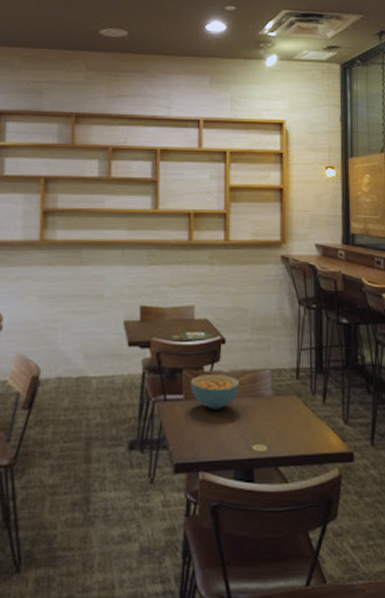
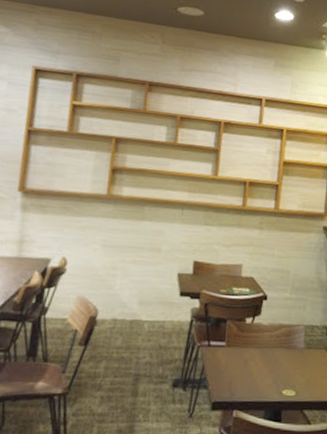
cereal bowl: present [190,373,240,410] -> none [232,325,277,357]

